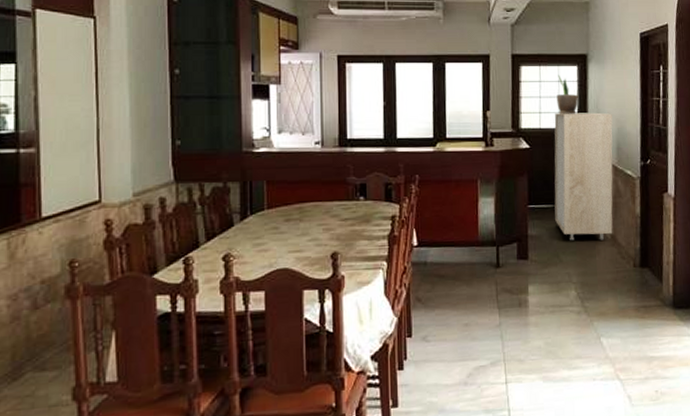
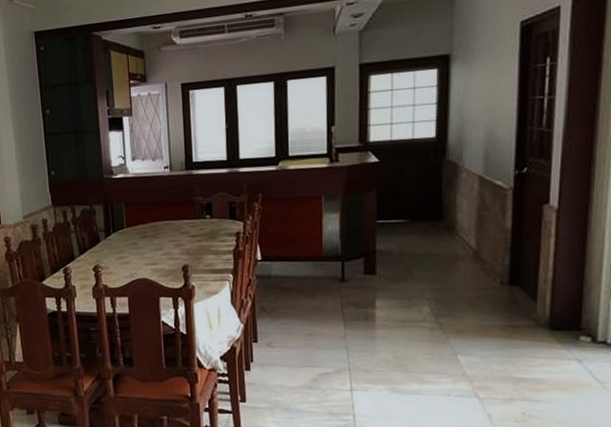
storage cabinet: present [554,112,613,241] -> none [406,118,480,256]
potted plant: present [556,75,578,114] -> none [411,80,438,124]

